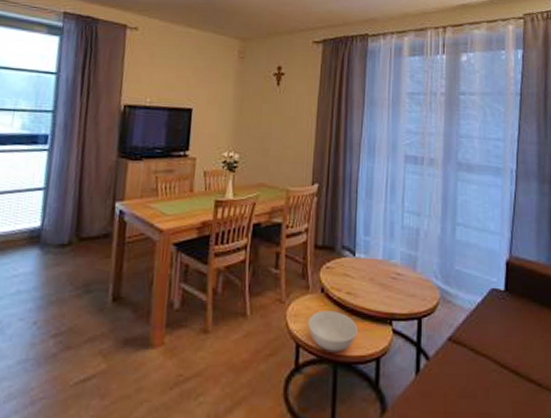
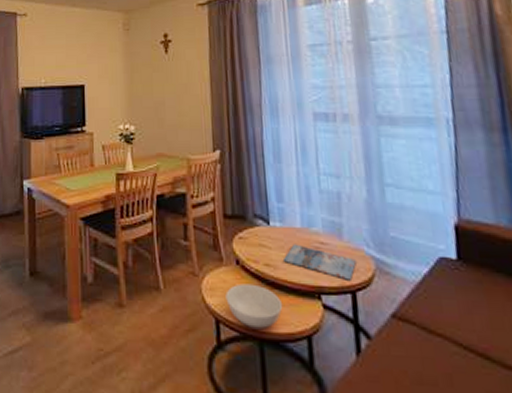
magazine: none [363,274,425,308] -> present [282,244,356,280]

